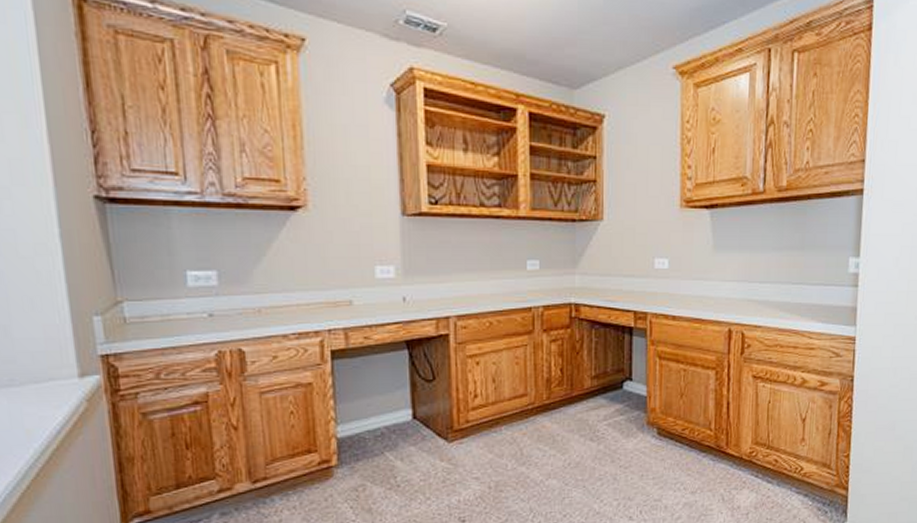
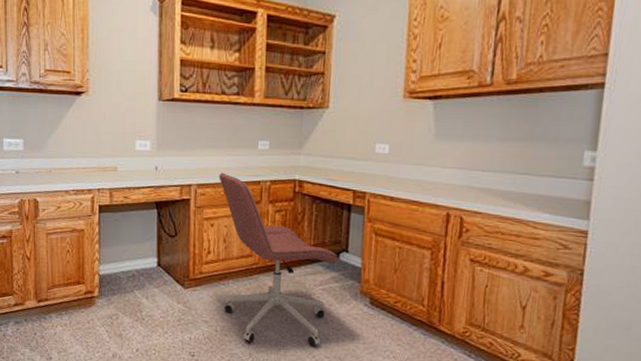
office chair: none [482,300,624,496] -> present [219,172,340,347]

